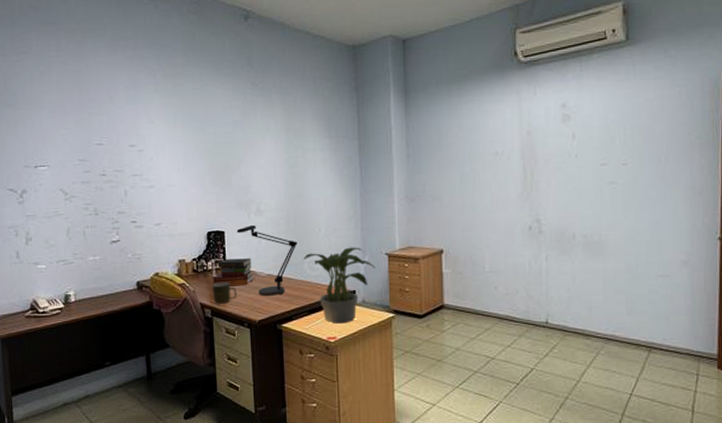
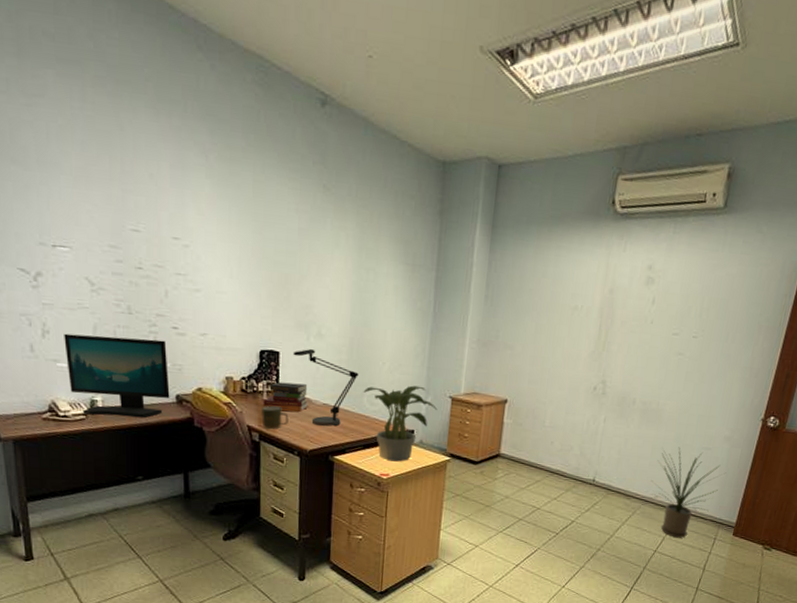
computer monitor: none [43,234,131,309] -> present [64,333,170,418]
house plant: none [609,277,693,377] -> present [651,447,727,538]

